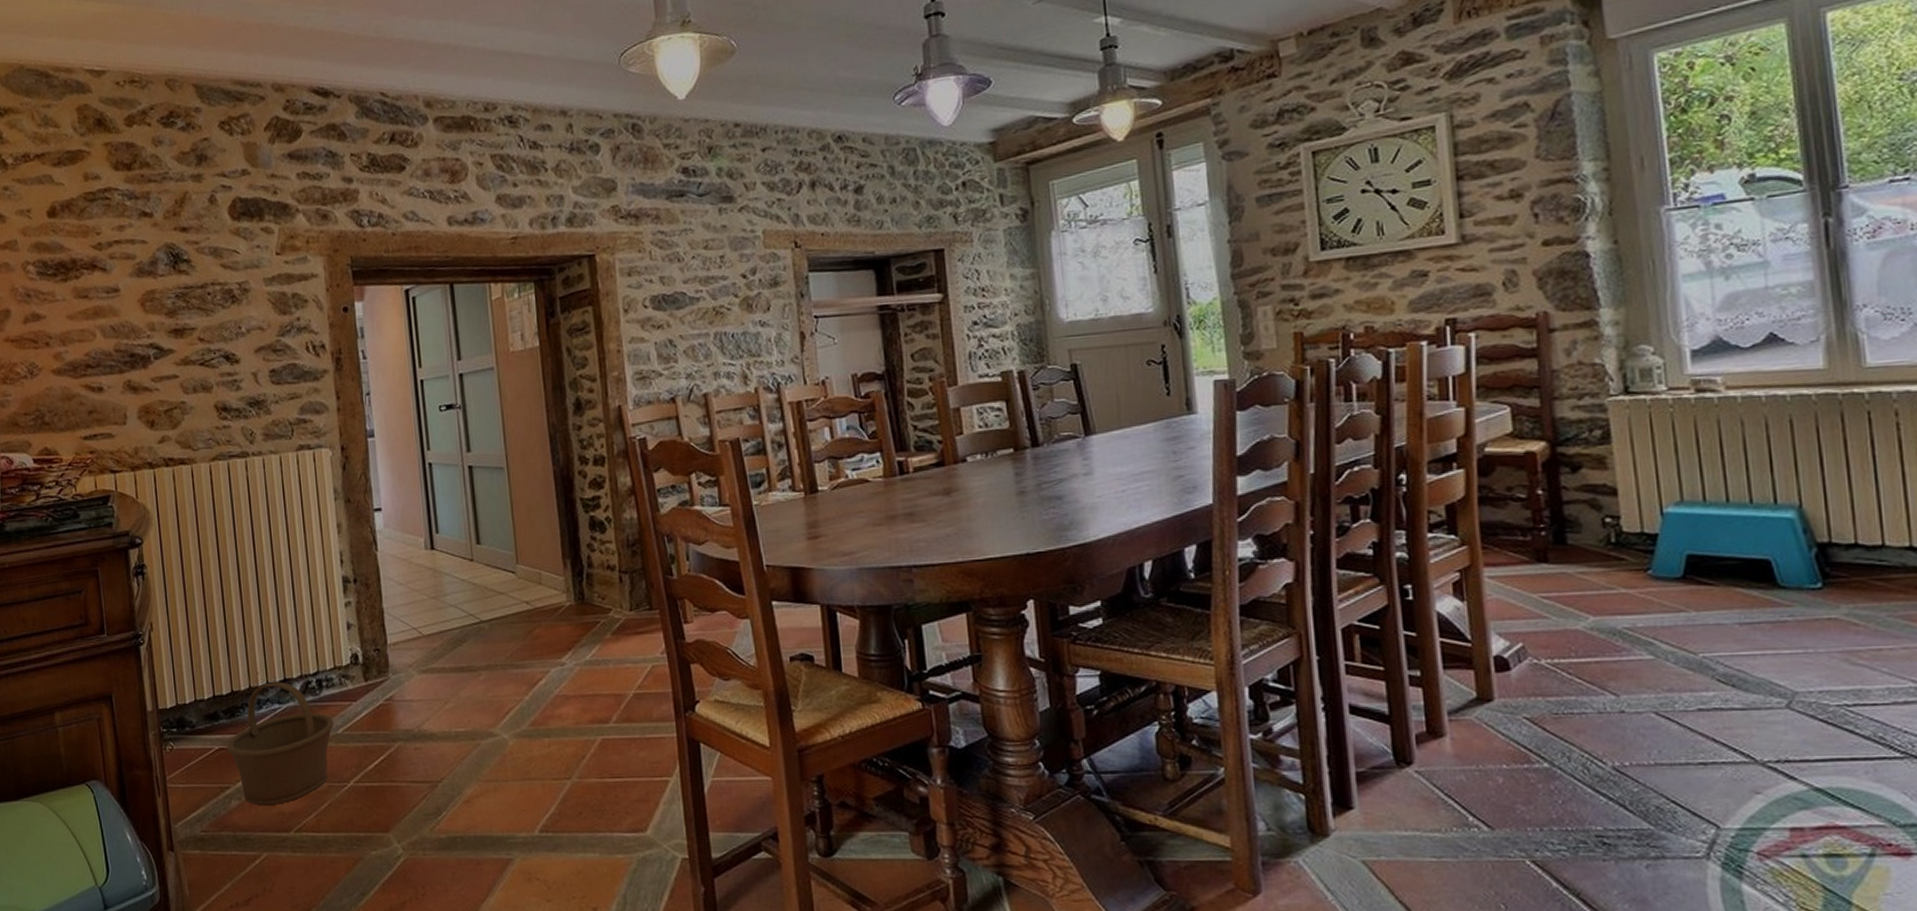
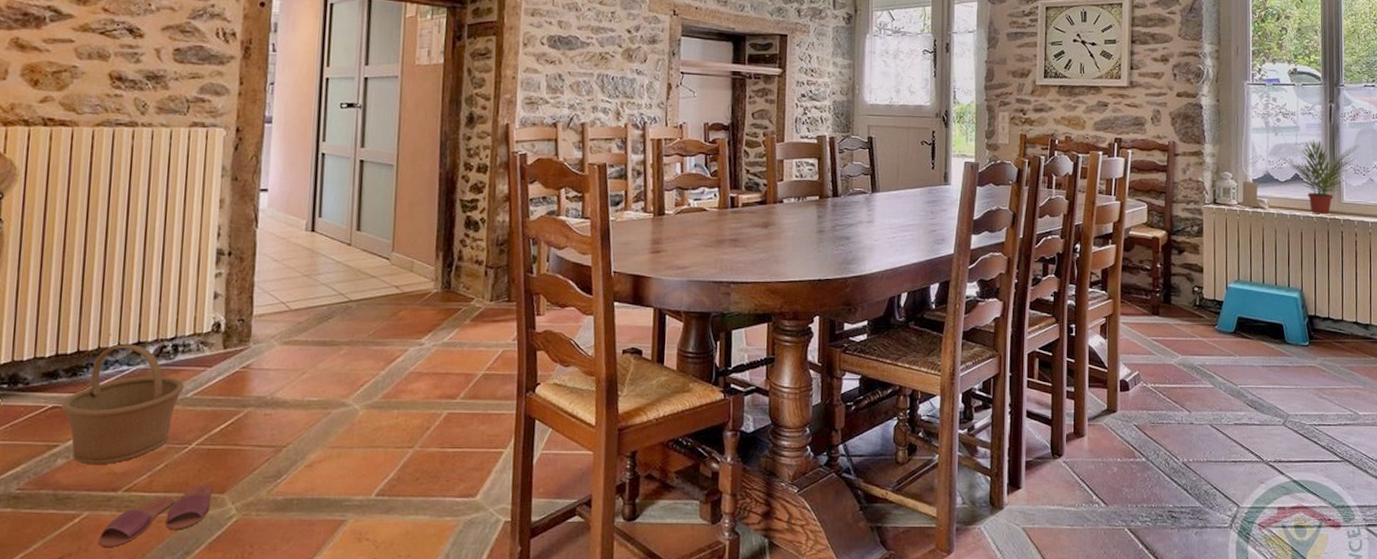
slippers: none [280,823,378,889] -> present [98,484,213,548]
candle: none [1671,353,1709,394] -> present [1239,180,1260,208]
potted plant: none [1738,274,1889,390] -> present [1280,139,1360,215]

